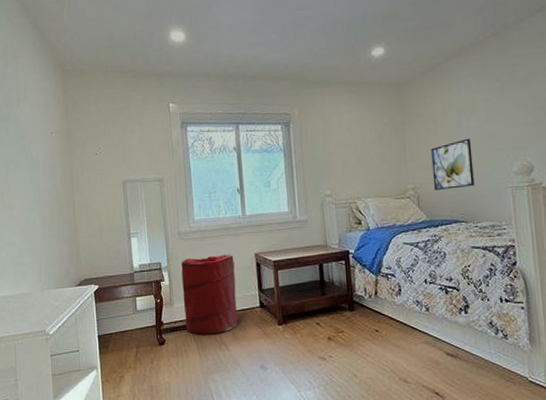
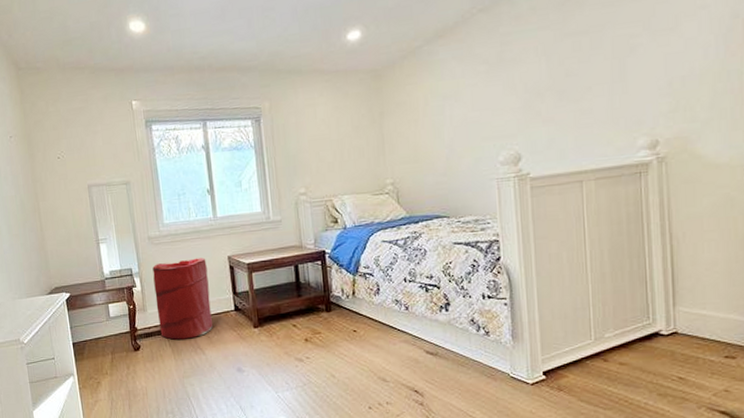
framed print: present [431,138,475,190] -> none [411,127,458,185]

